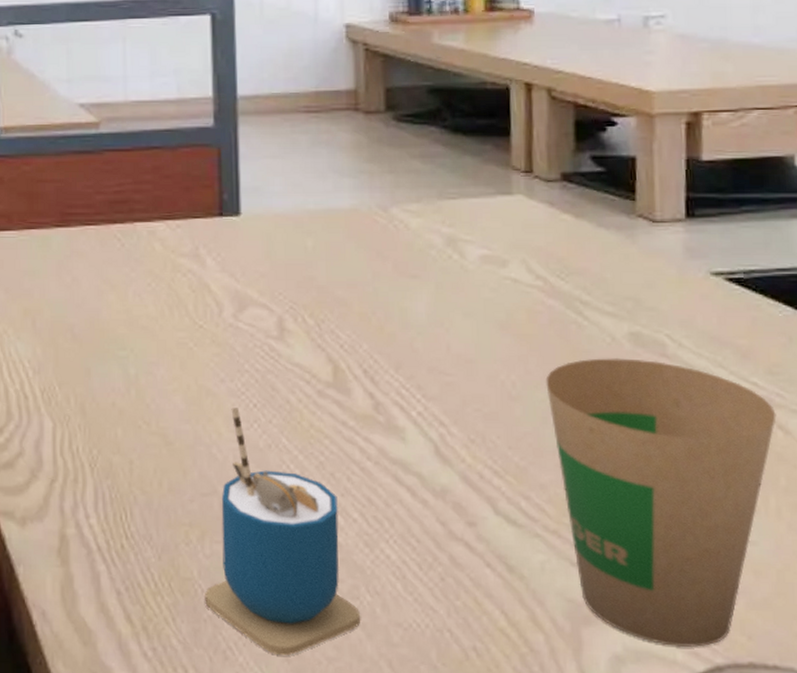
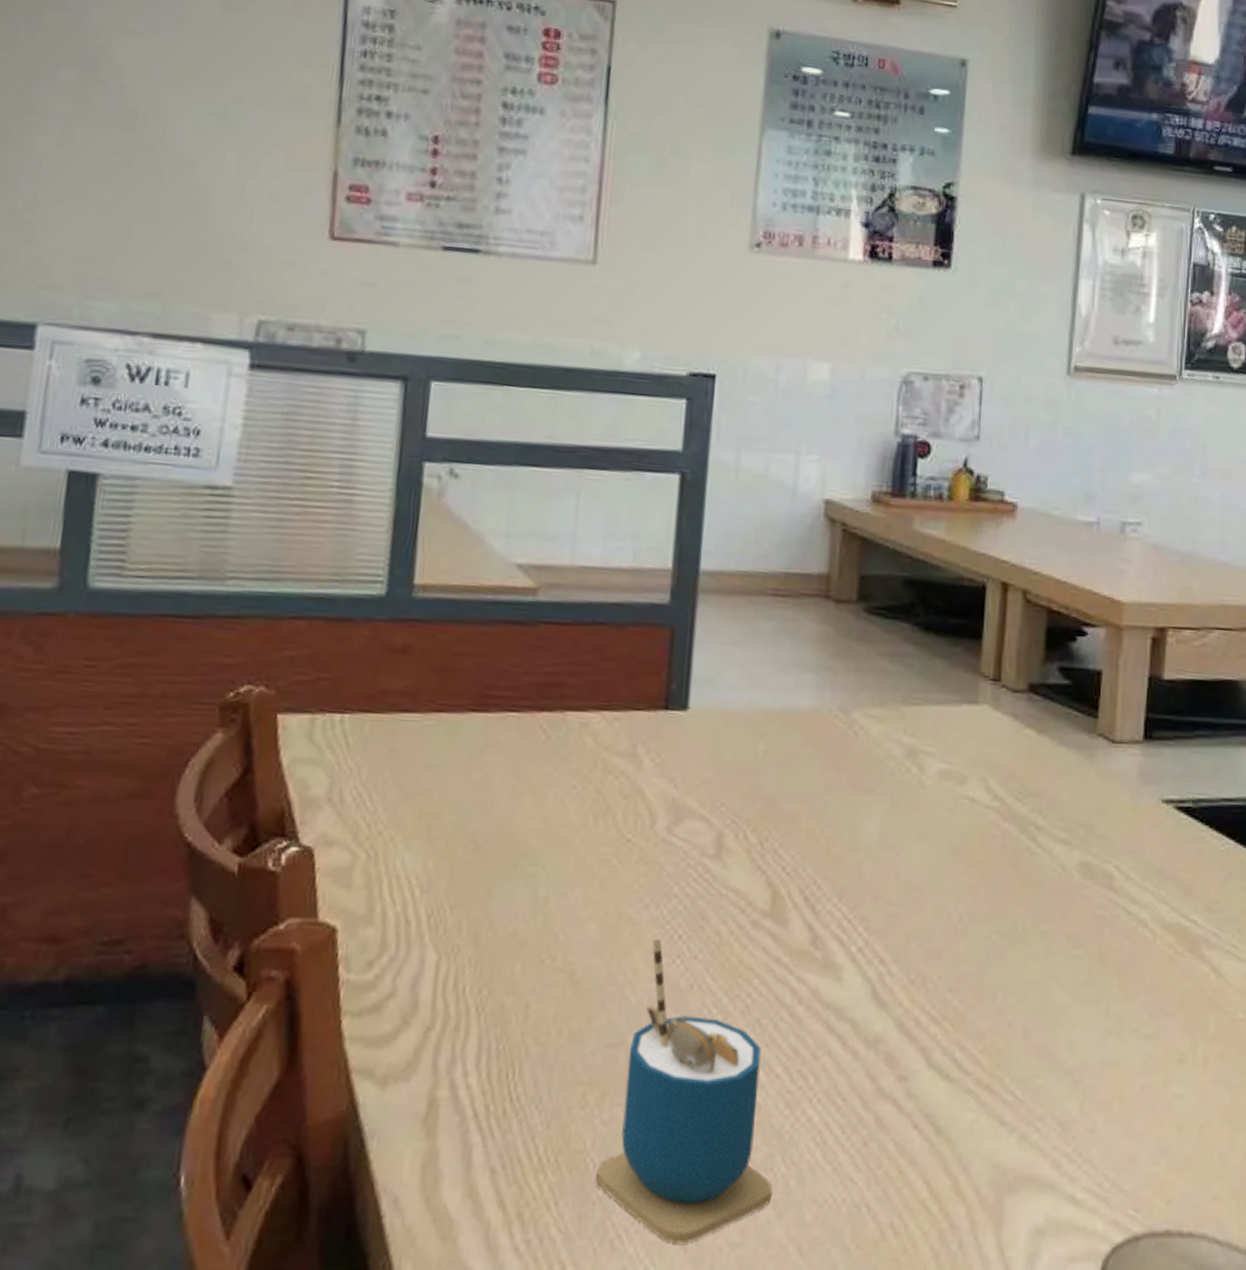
paper cup: present [545,358,777,648] -> none [993,890,1211,1216]

